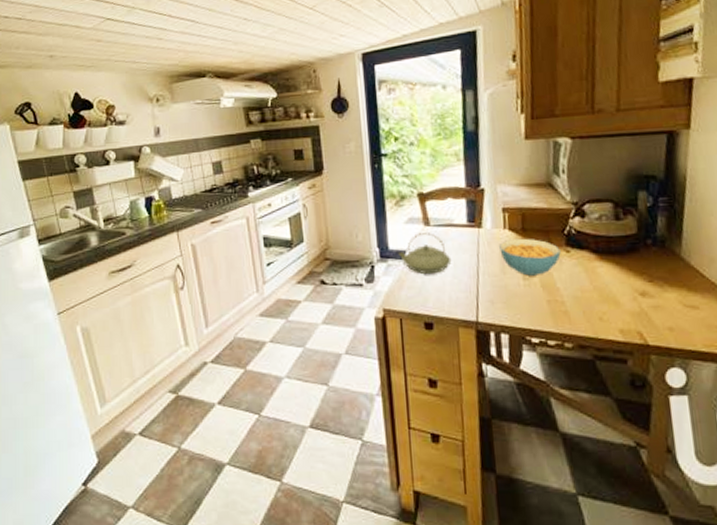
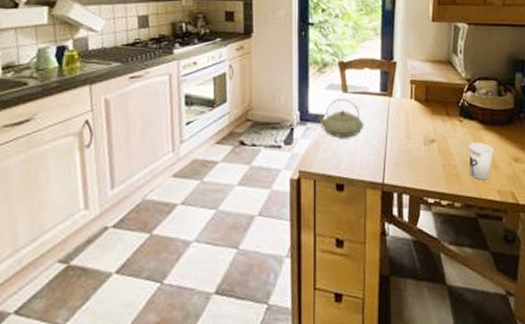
cereal bowl: present [499,238,561,276] -> none [406,108,455,142]
cup: none [579,274,612,318] -> present [469,142,494,180]

